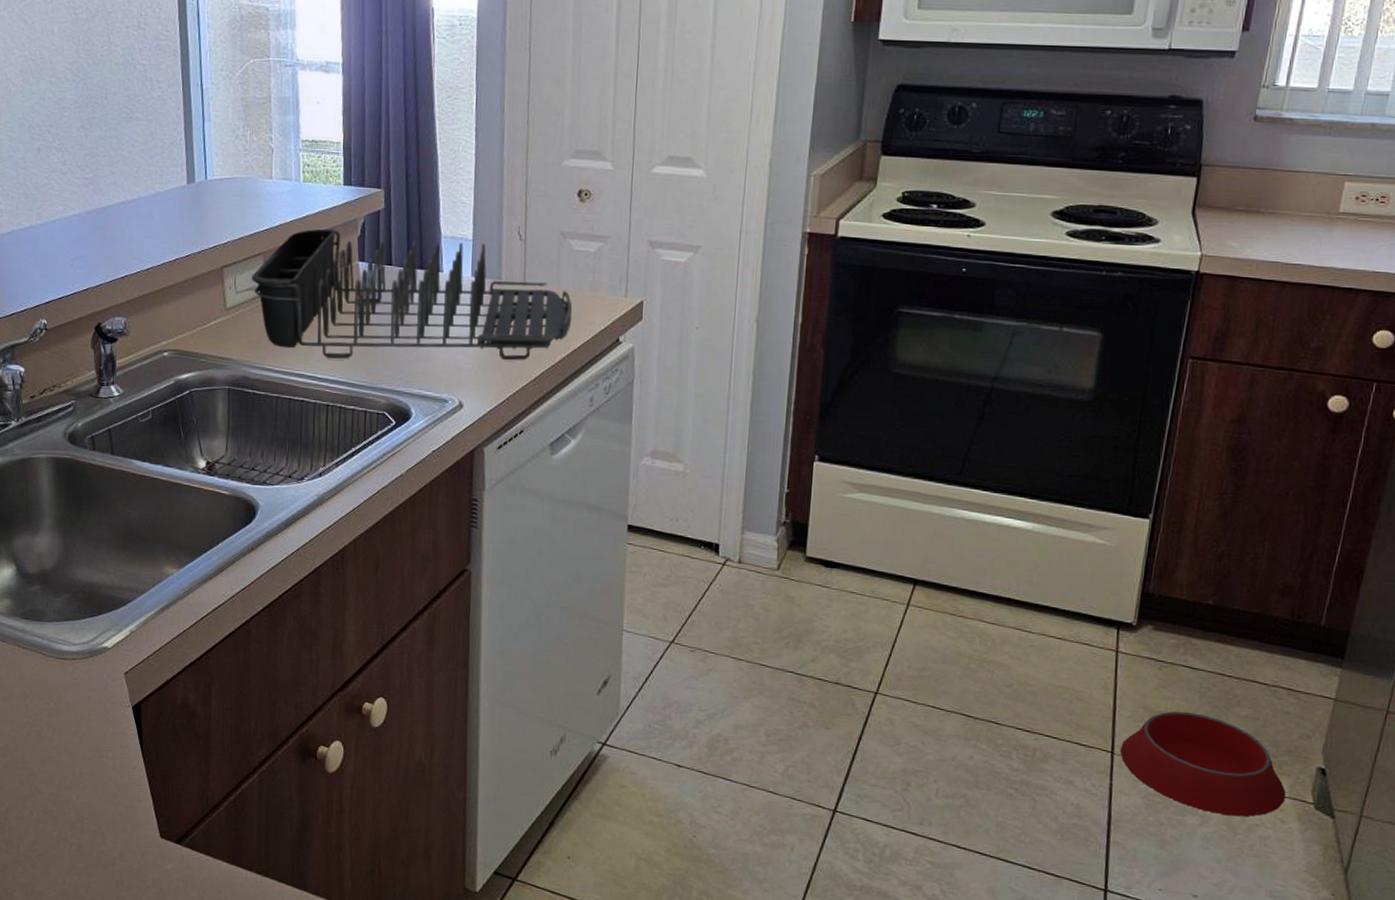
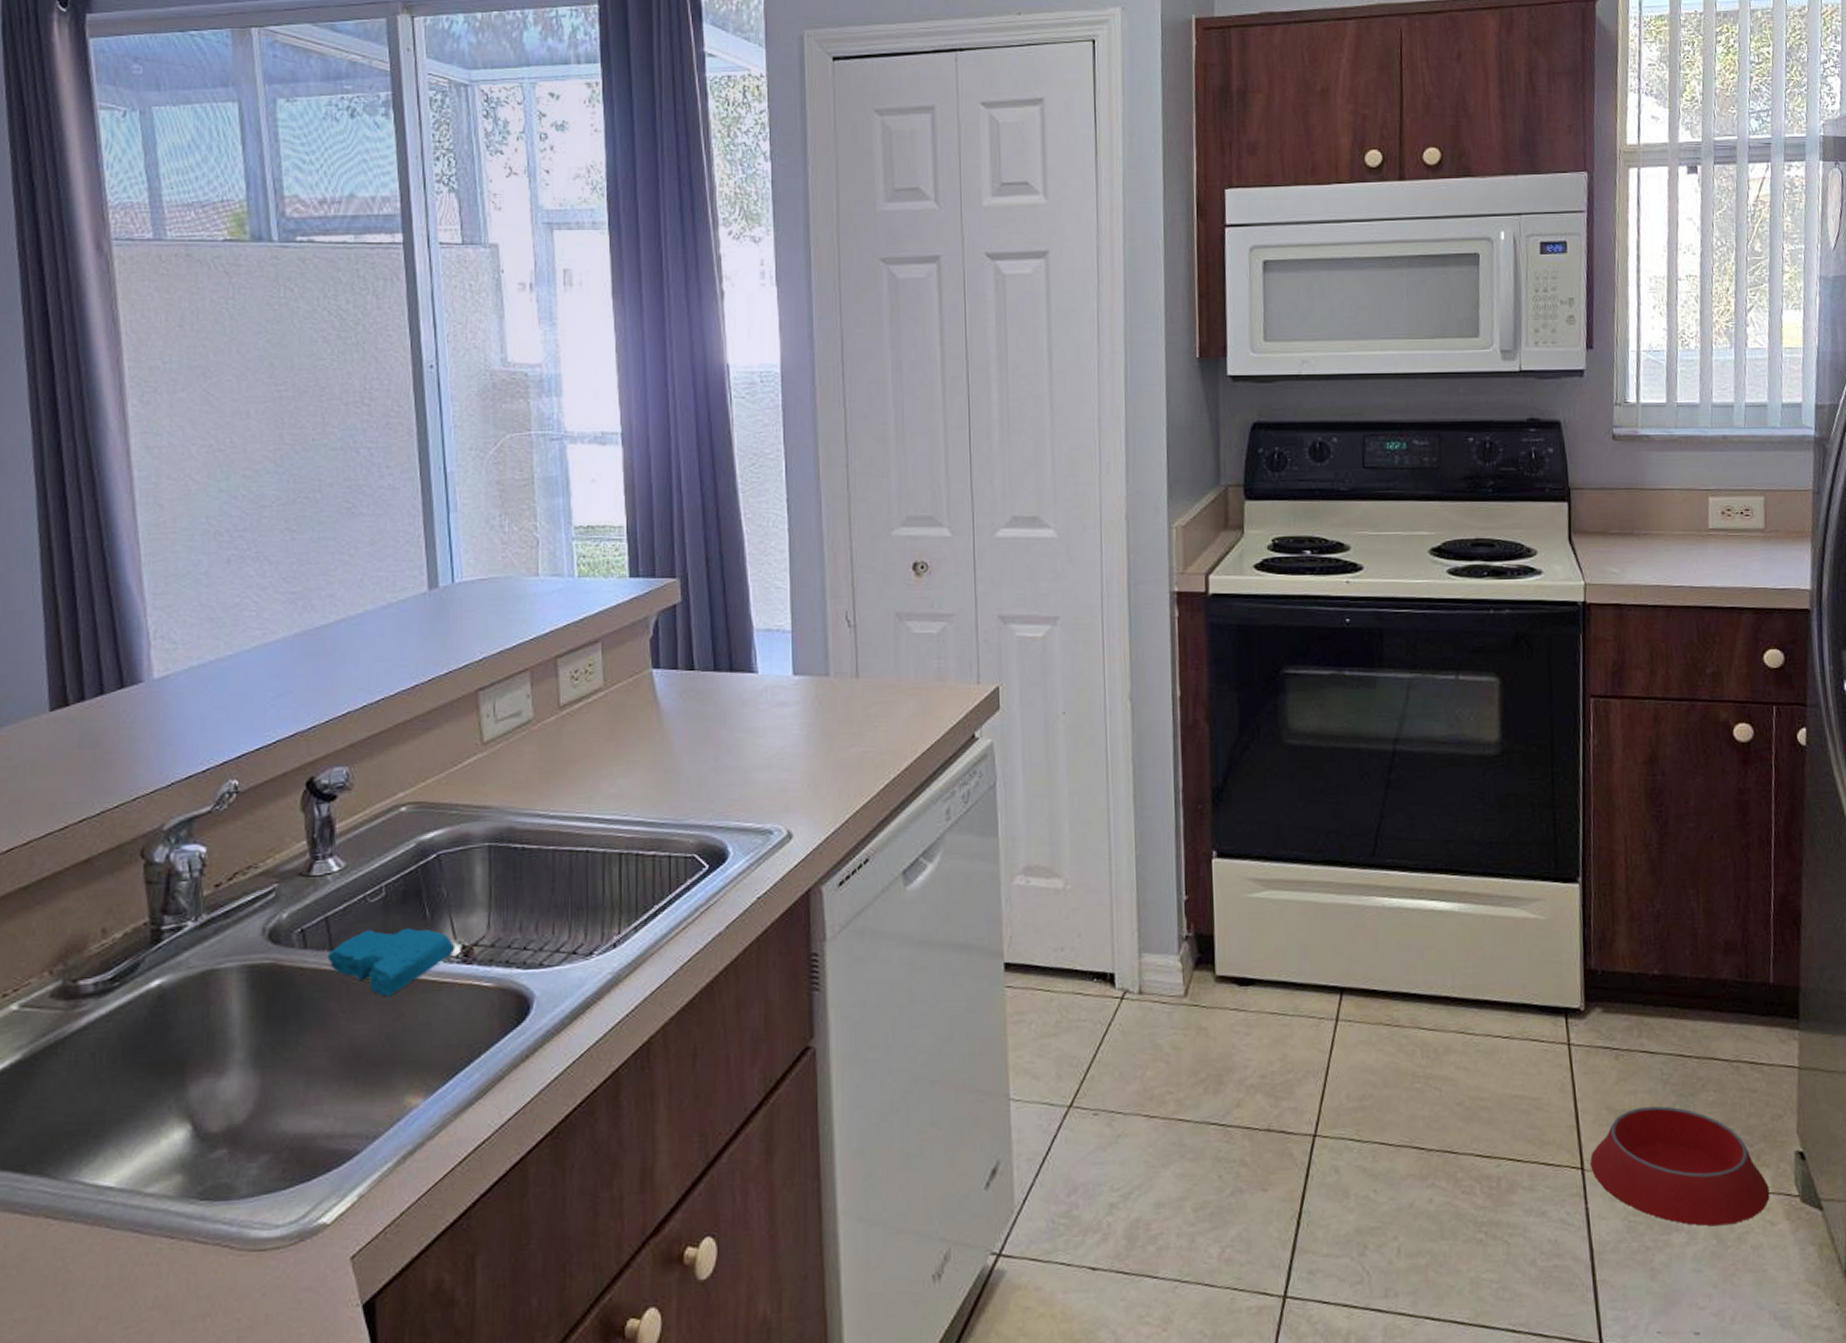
sponge: none [110,442,202,493] -> present [328,927,455,997]
dish rack: present [252,228,573,360] -> none [516,631,917,793]

